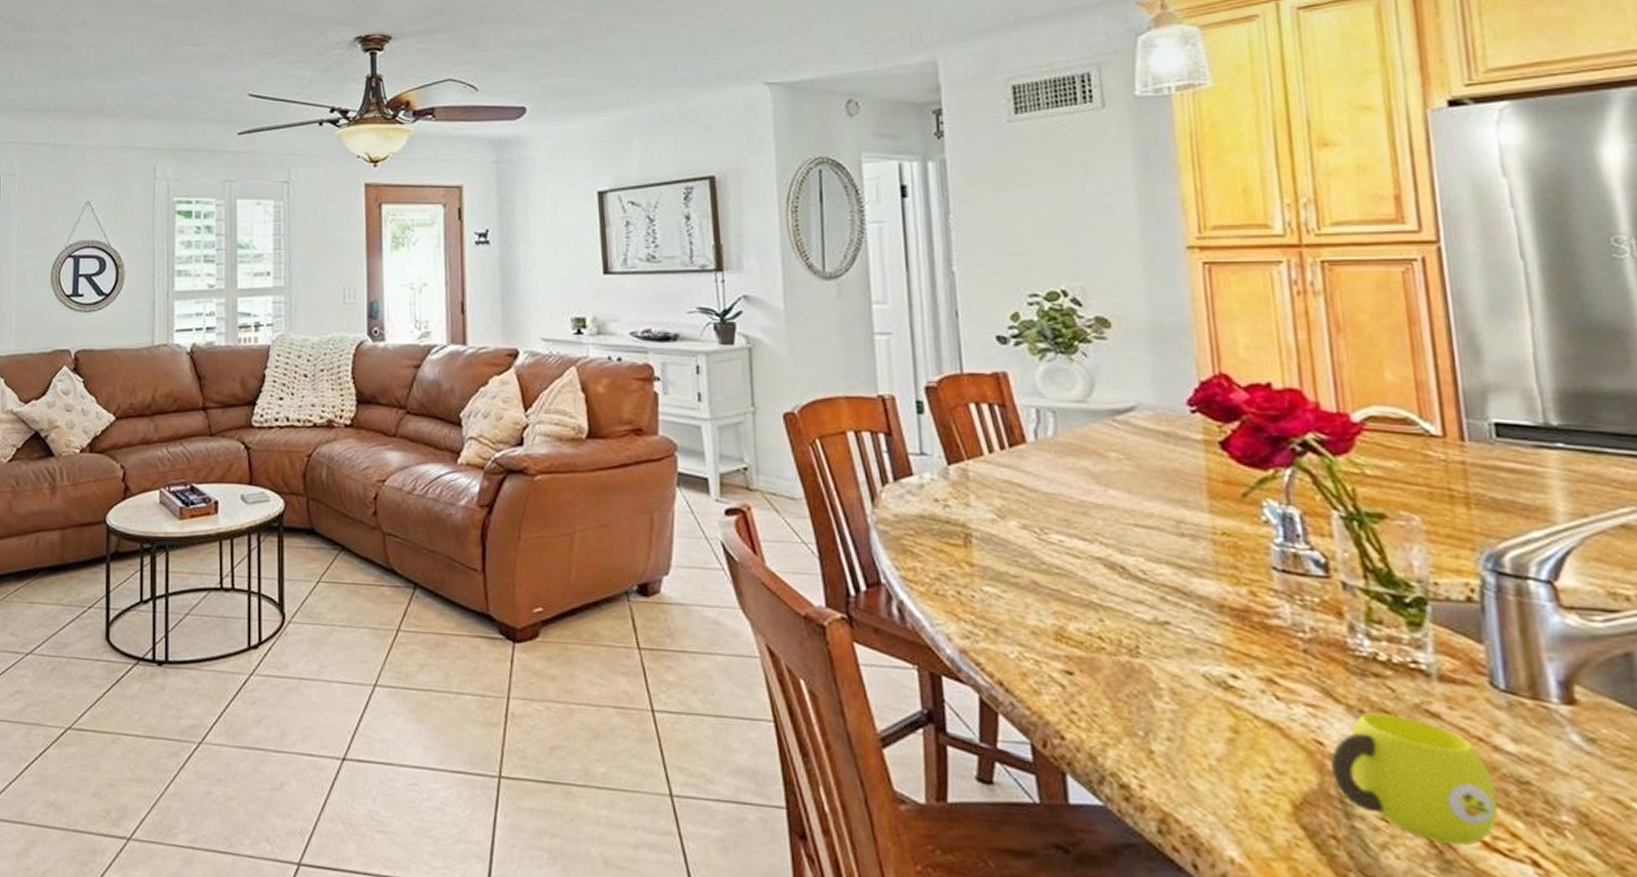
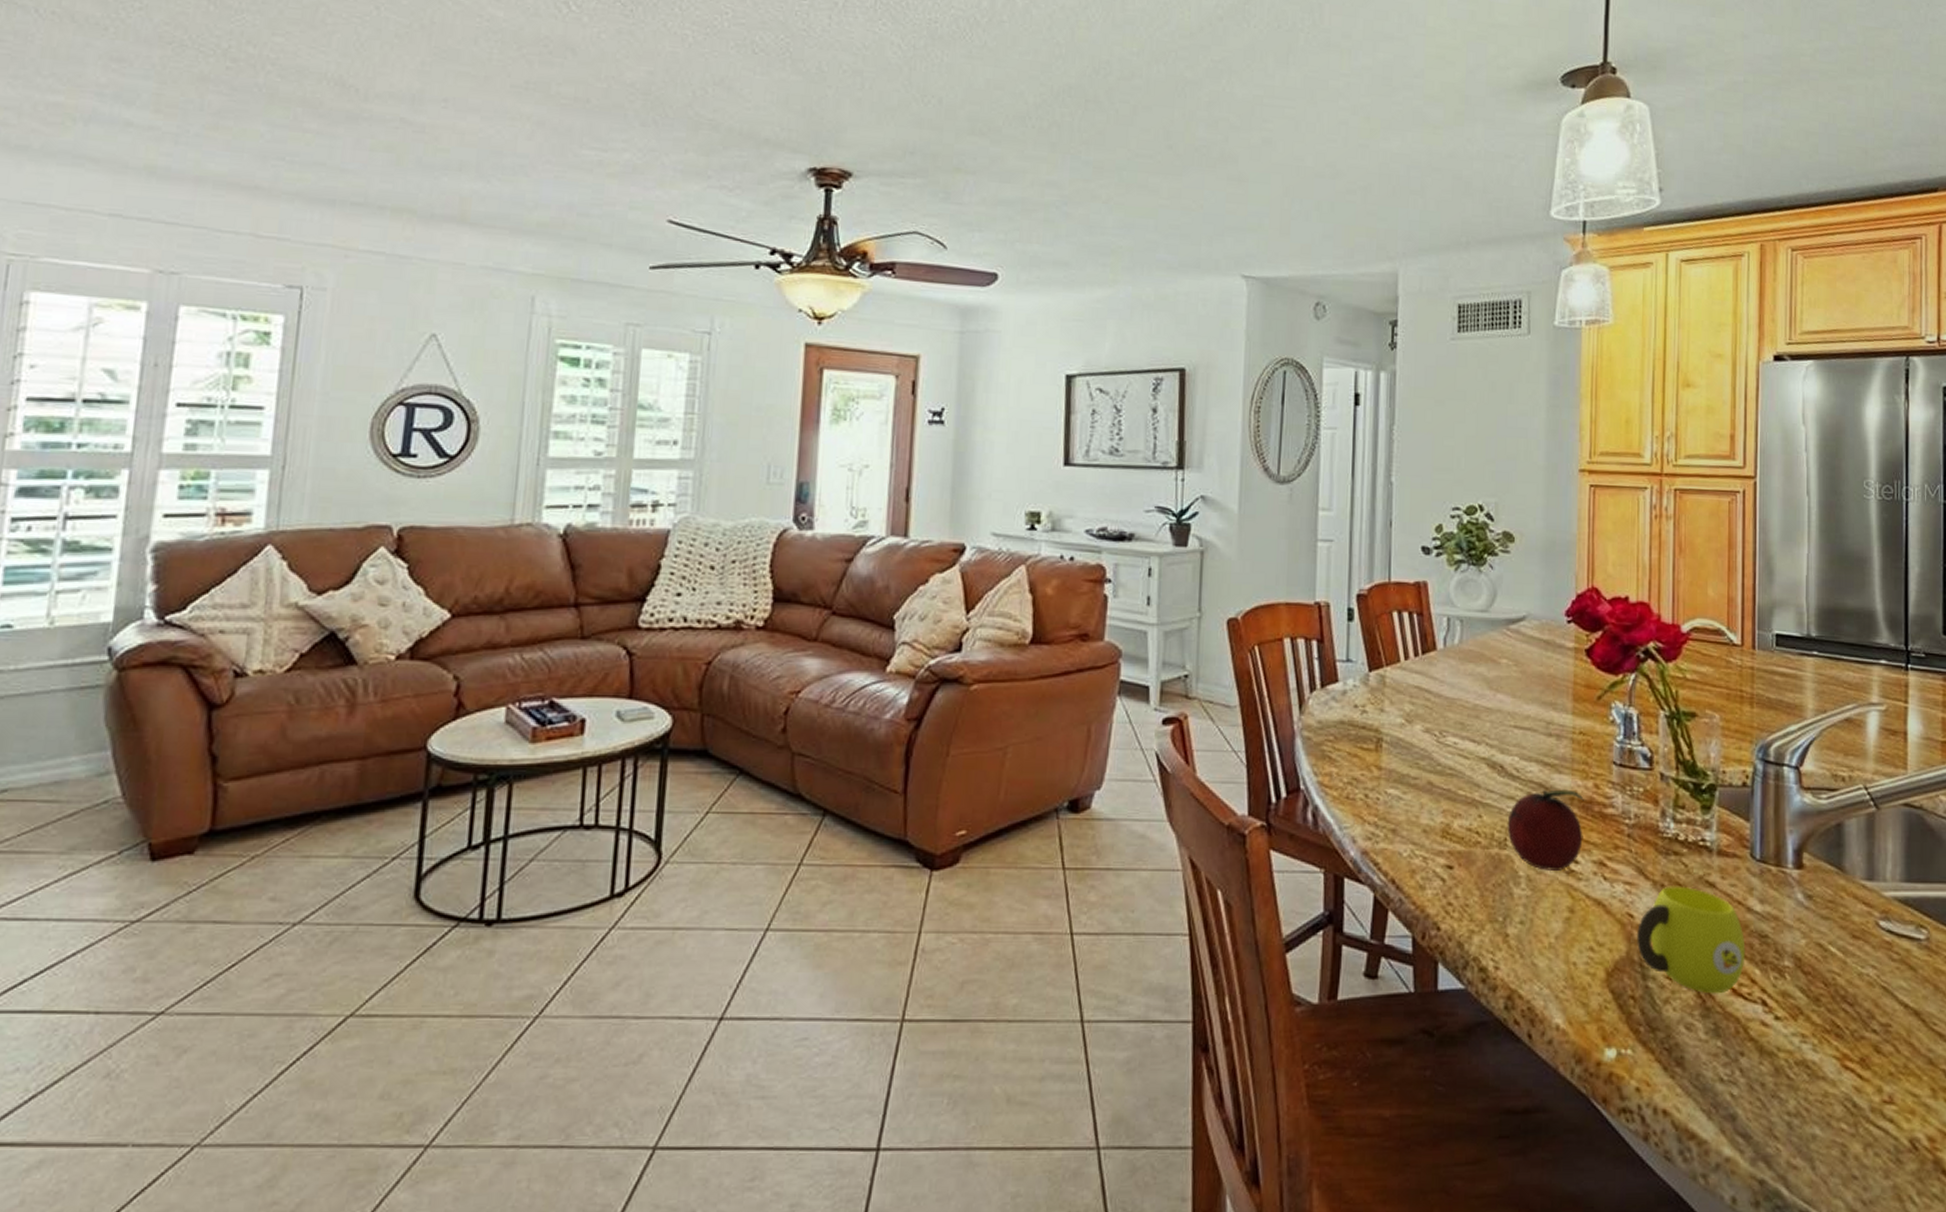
fruit: none [1137,595,1242,685] -> present [1507,789,1587,871]

